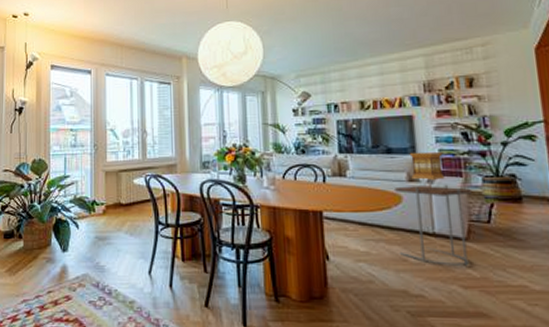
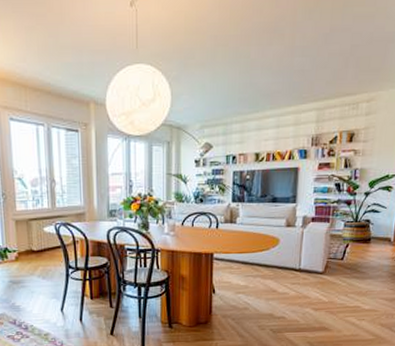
side table: present [395,184,473,266] -> none [270,229,335,294]
lantern: present [409,151,445,180] -> none [289,200,317,225]

